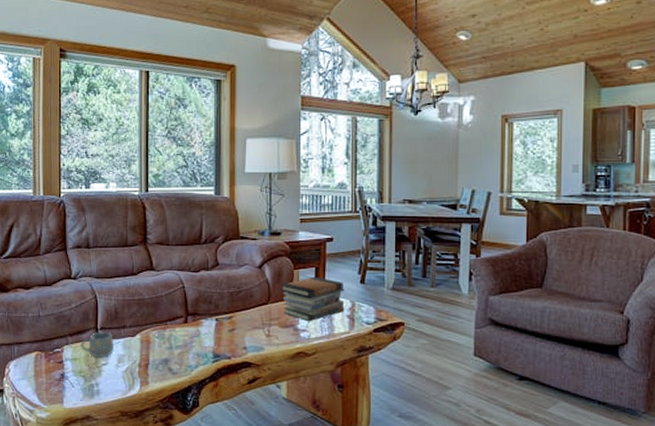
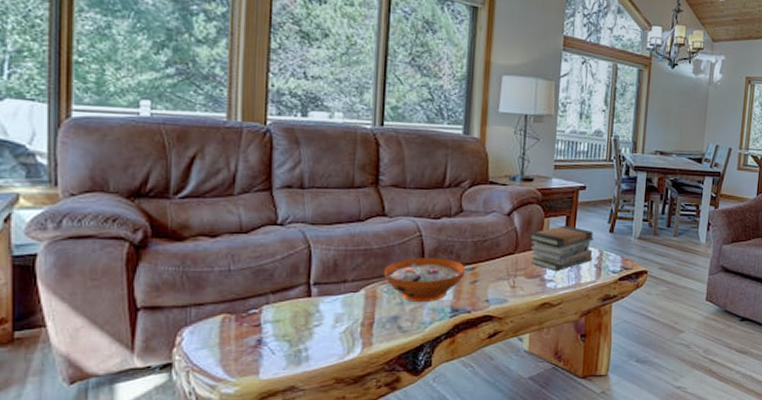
mug: present [80,331,115,357] -> none [285,287,332,317]
decorative bowl: none [154,307,224,348] -> present [383,258,465,303]

